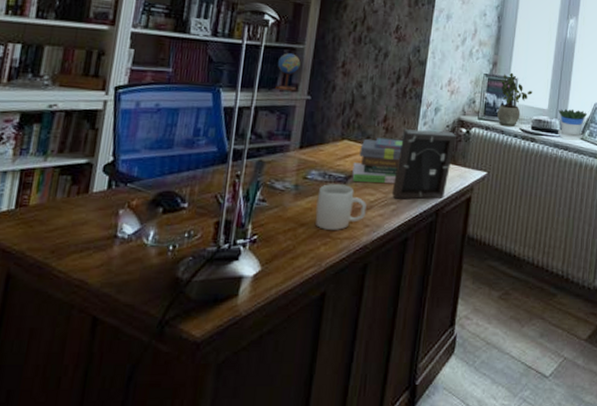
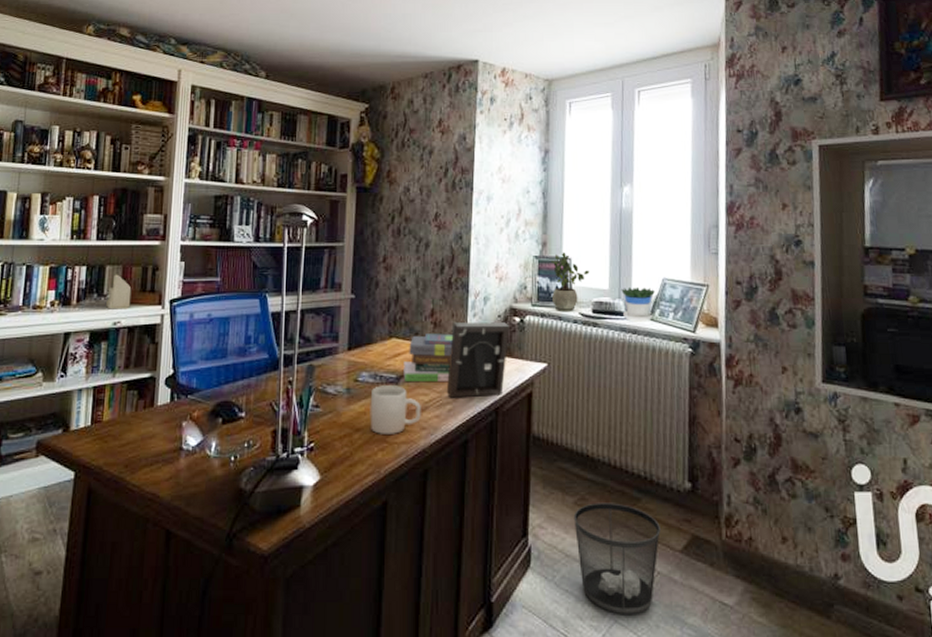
bookend: none [41,55,73,93] -> present [106,274,132,309]
globe: present [274,53,302,91] -> none [318,252,343,291]
waste bin: none [497,297,571,394] -> present [573,503,661,614]

